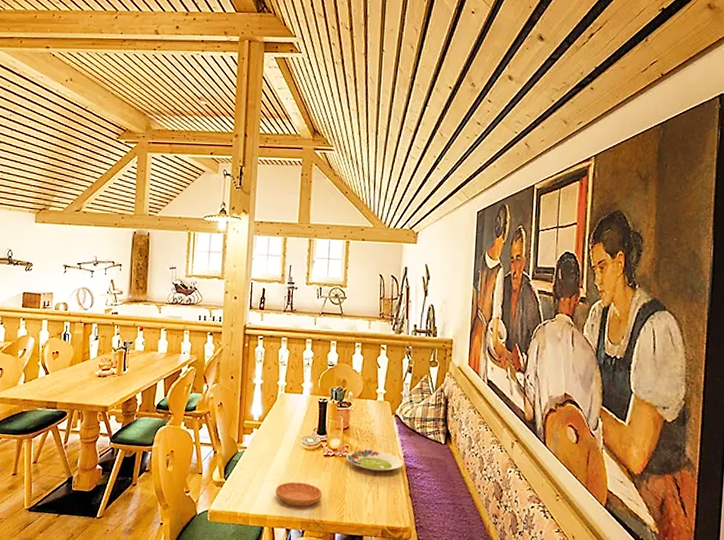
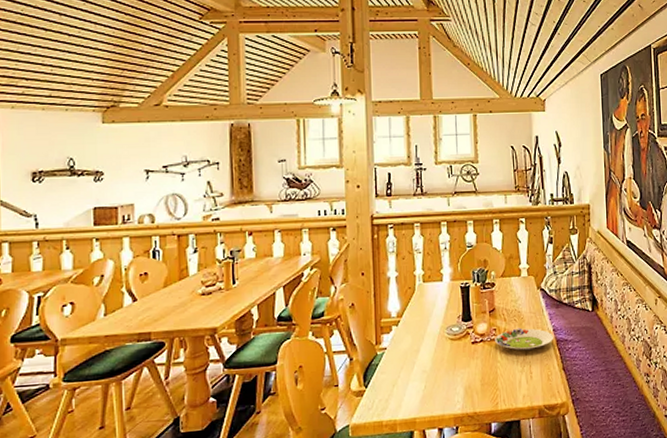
saucer: present [275,481,323,507] -> none [422,375,474,403]

